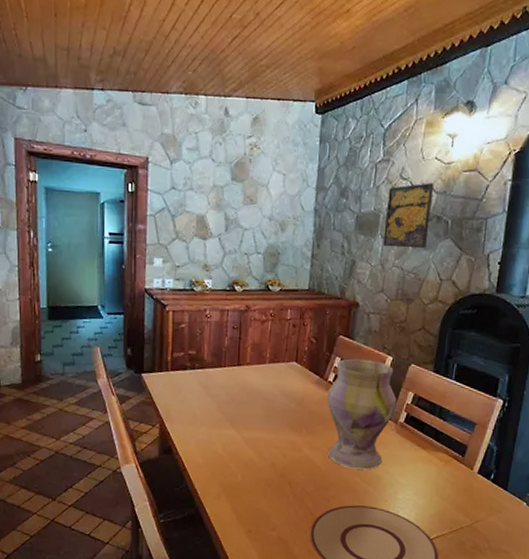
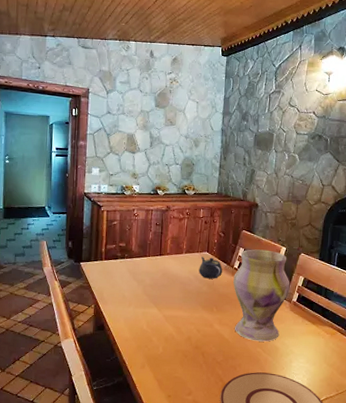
teapot: none [285,368,314,395] -> present [198,257,222,279]
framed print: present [383,183,434,249] -> none [276,109,316,160]

